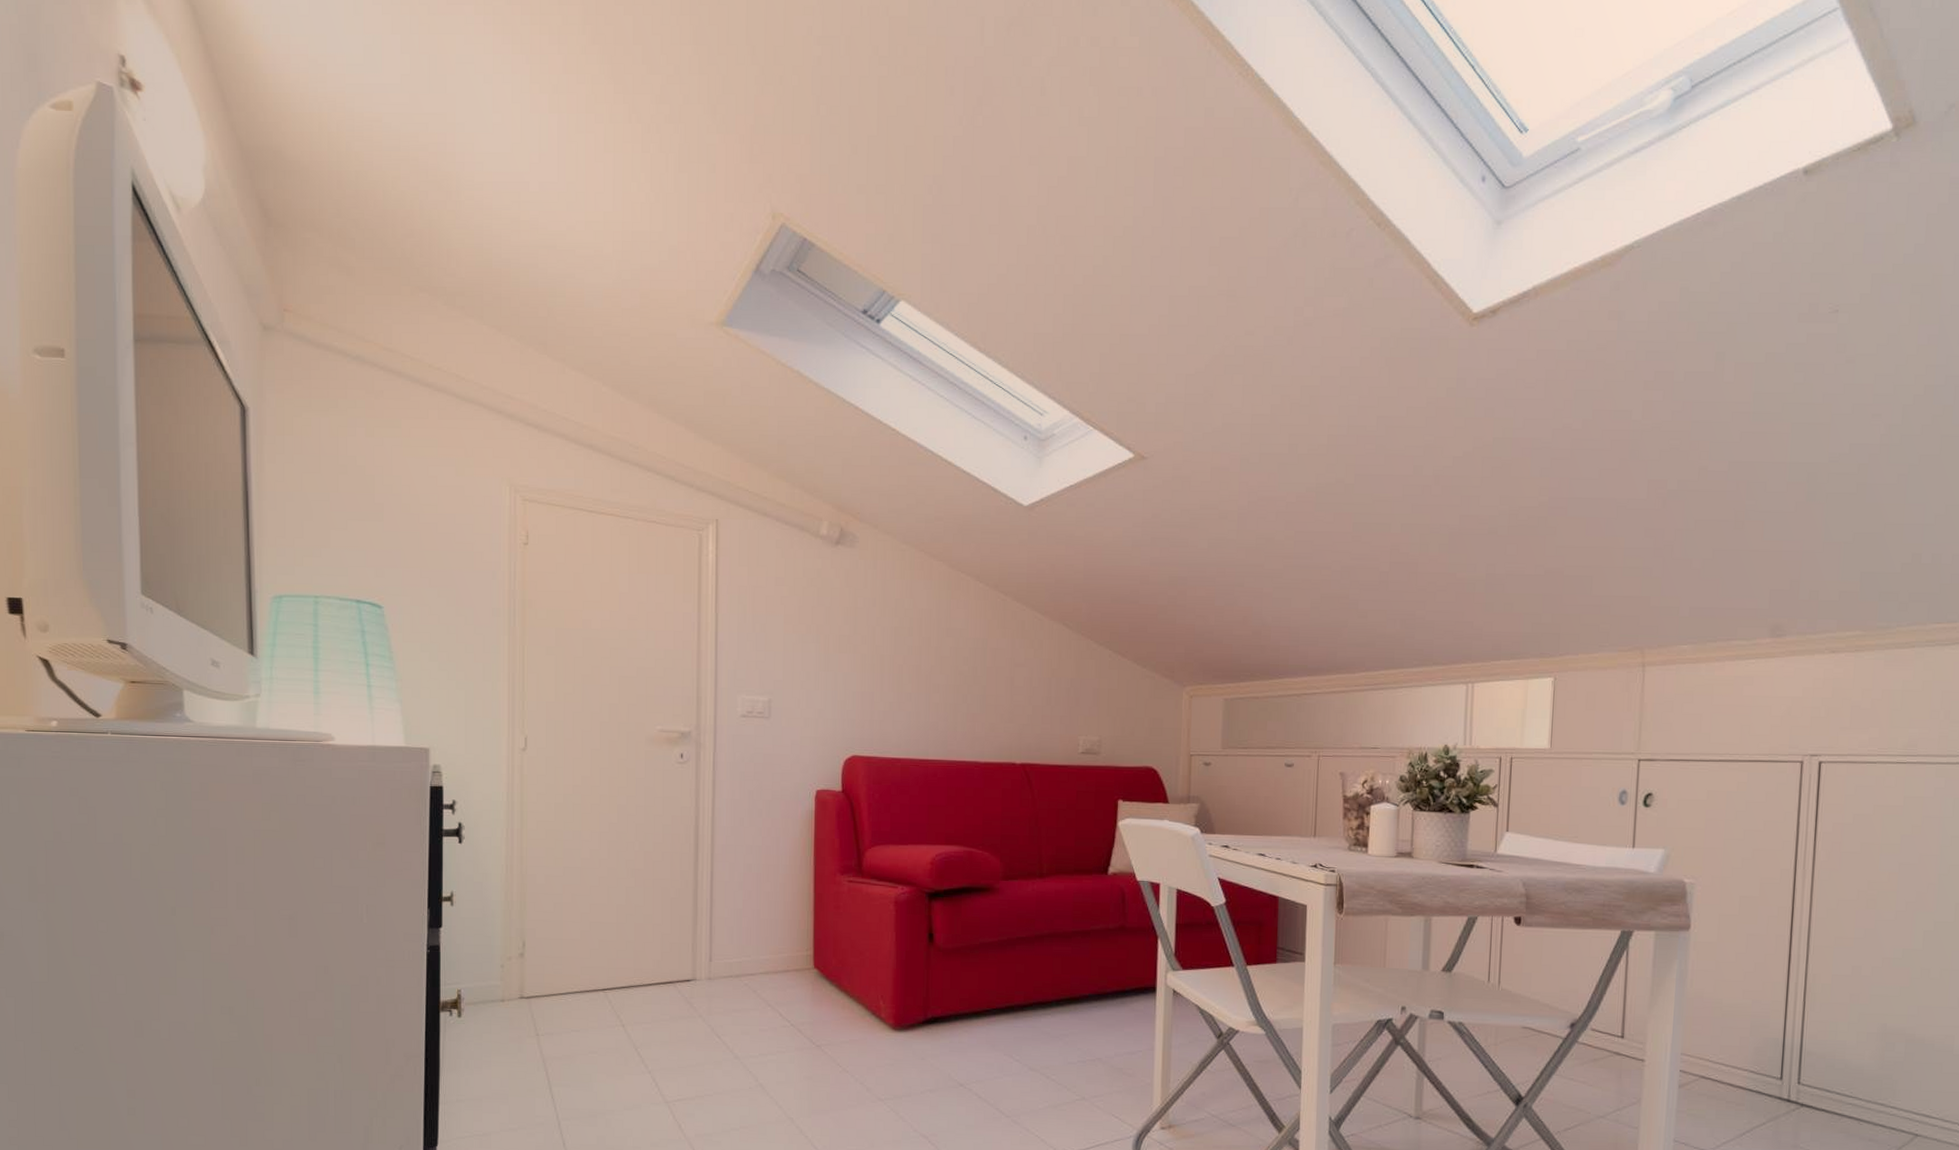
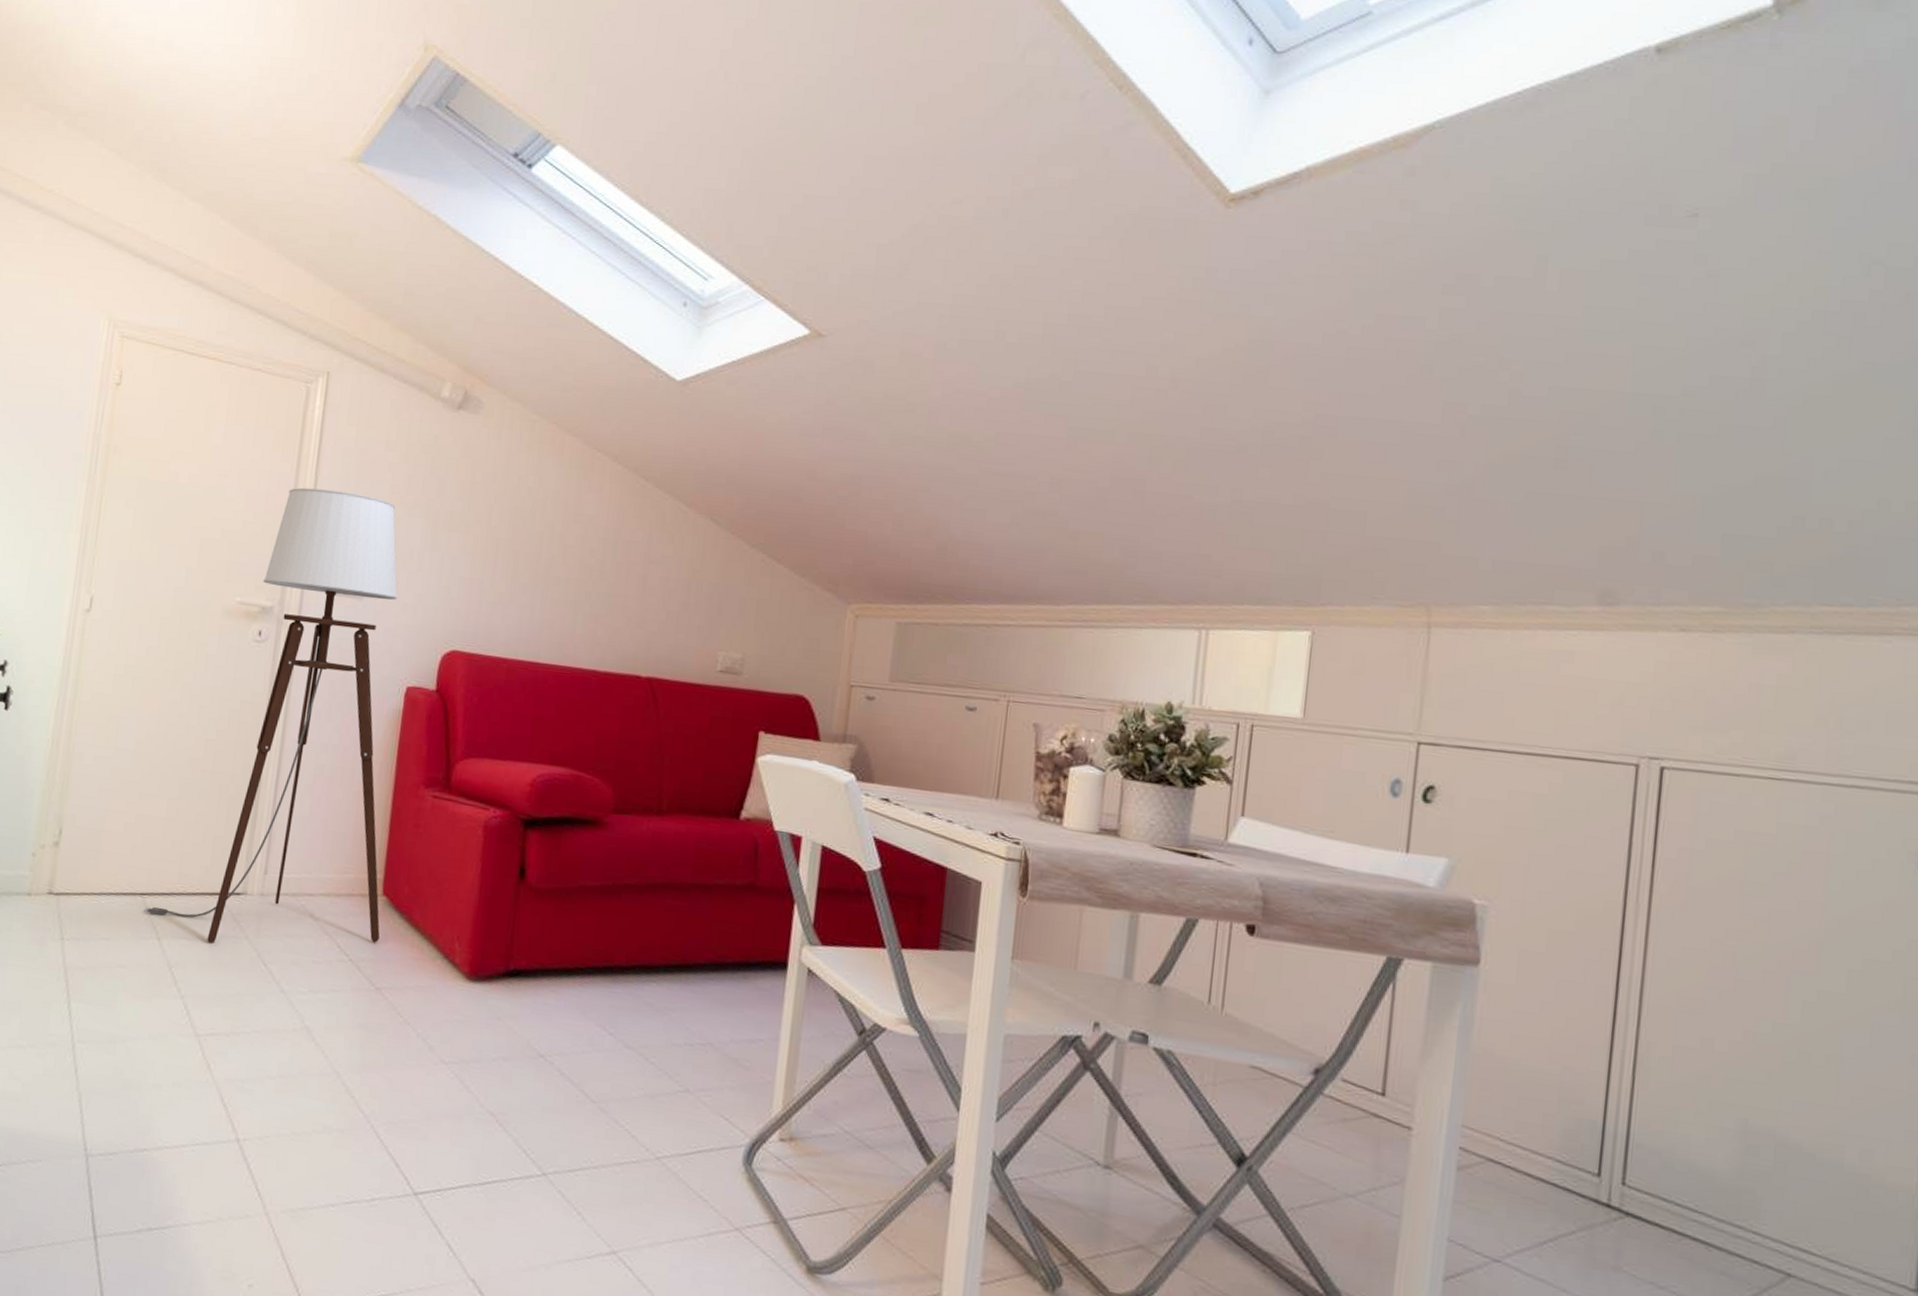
floor lamp: none [607,624,816,1024] -> present [143,487,398,943]

